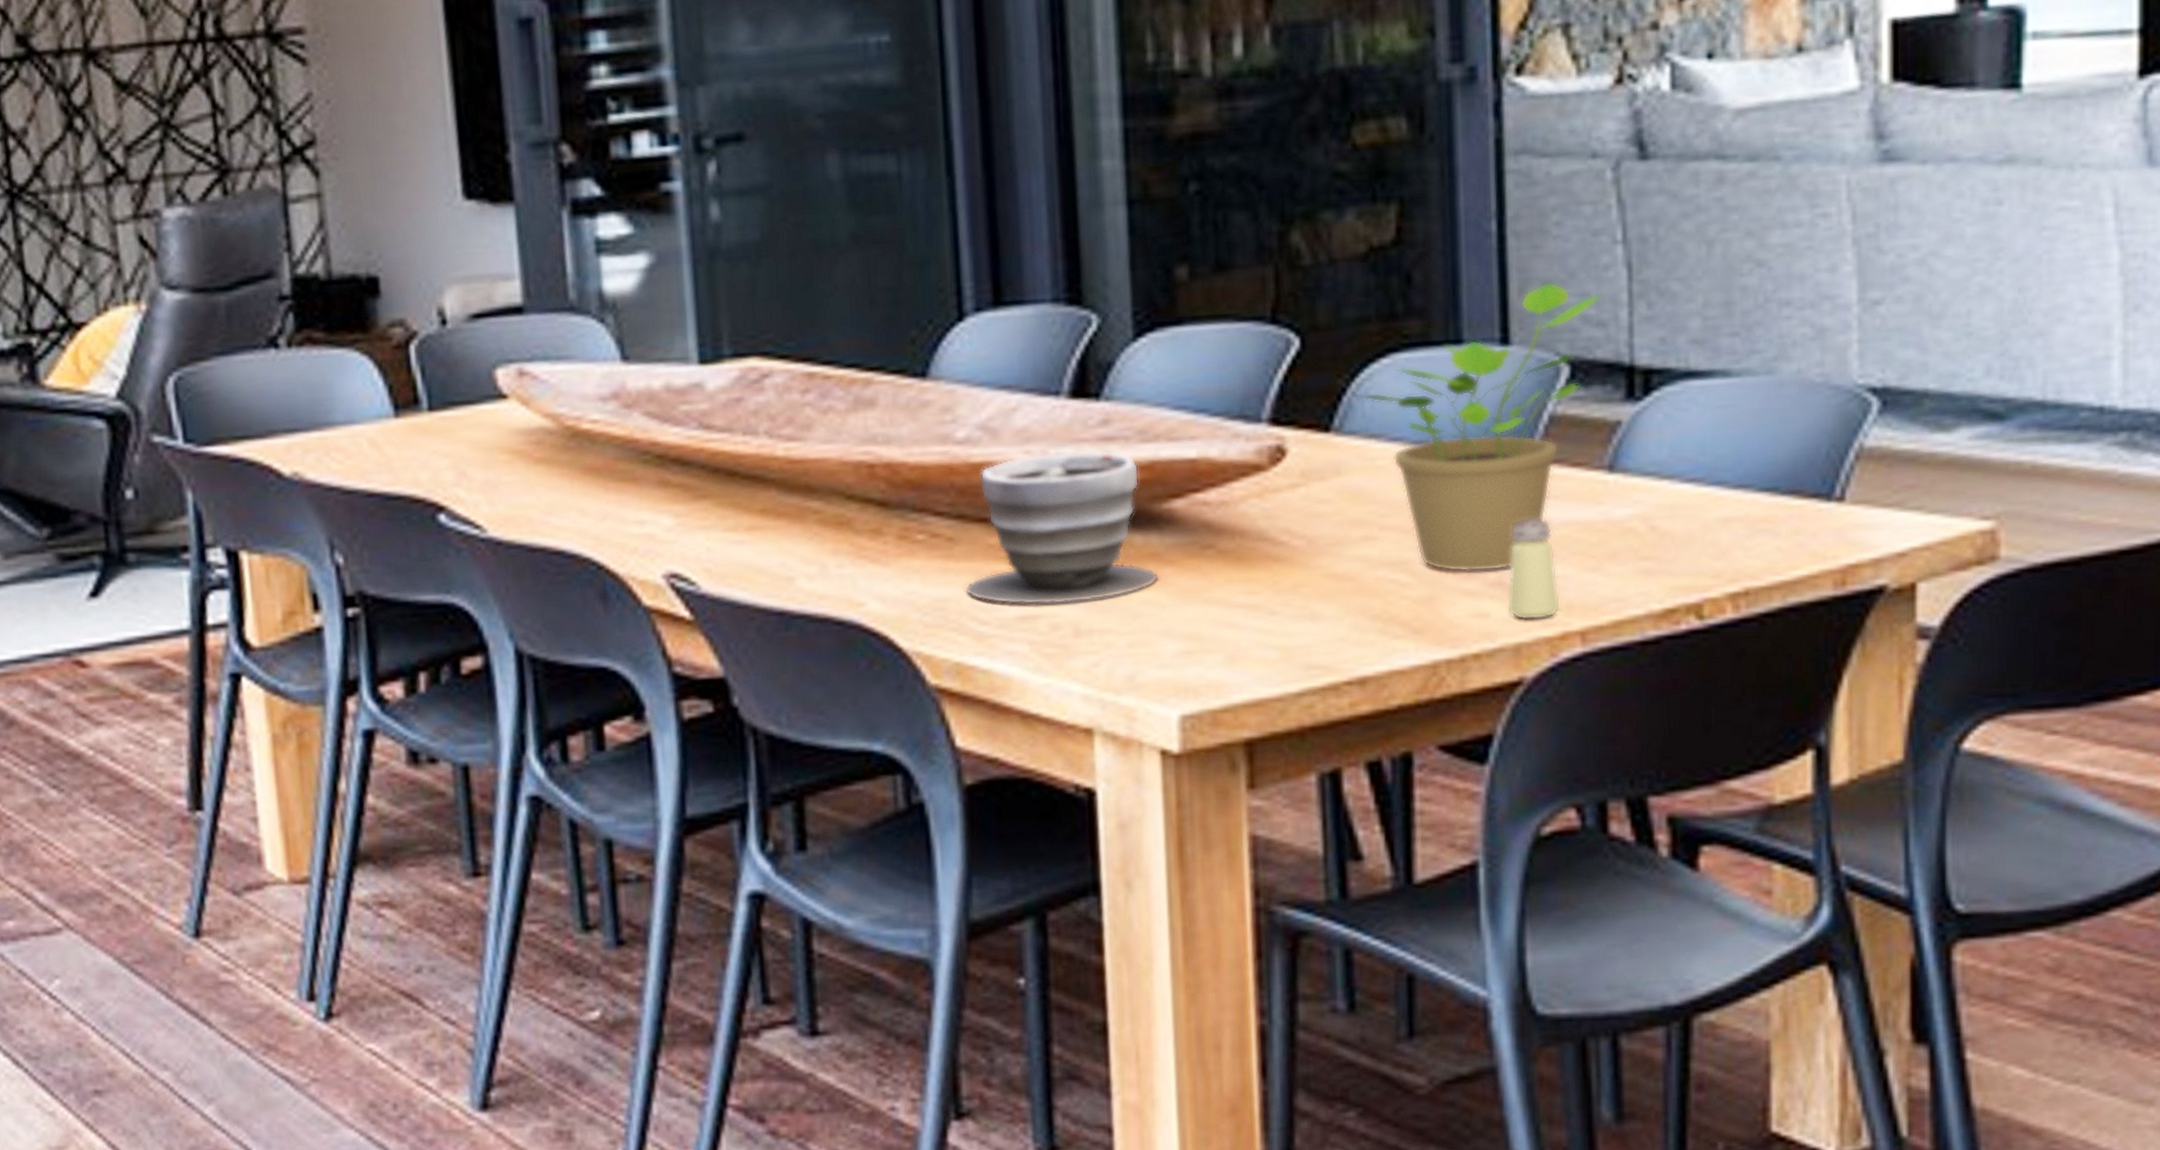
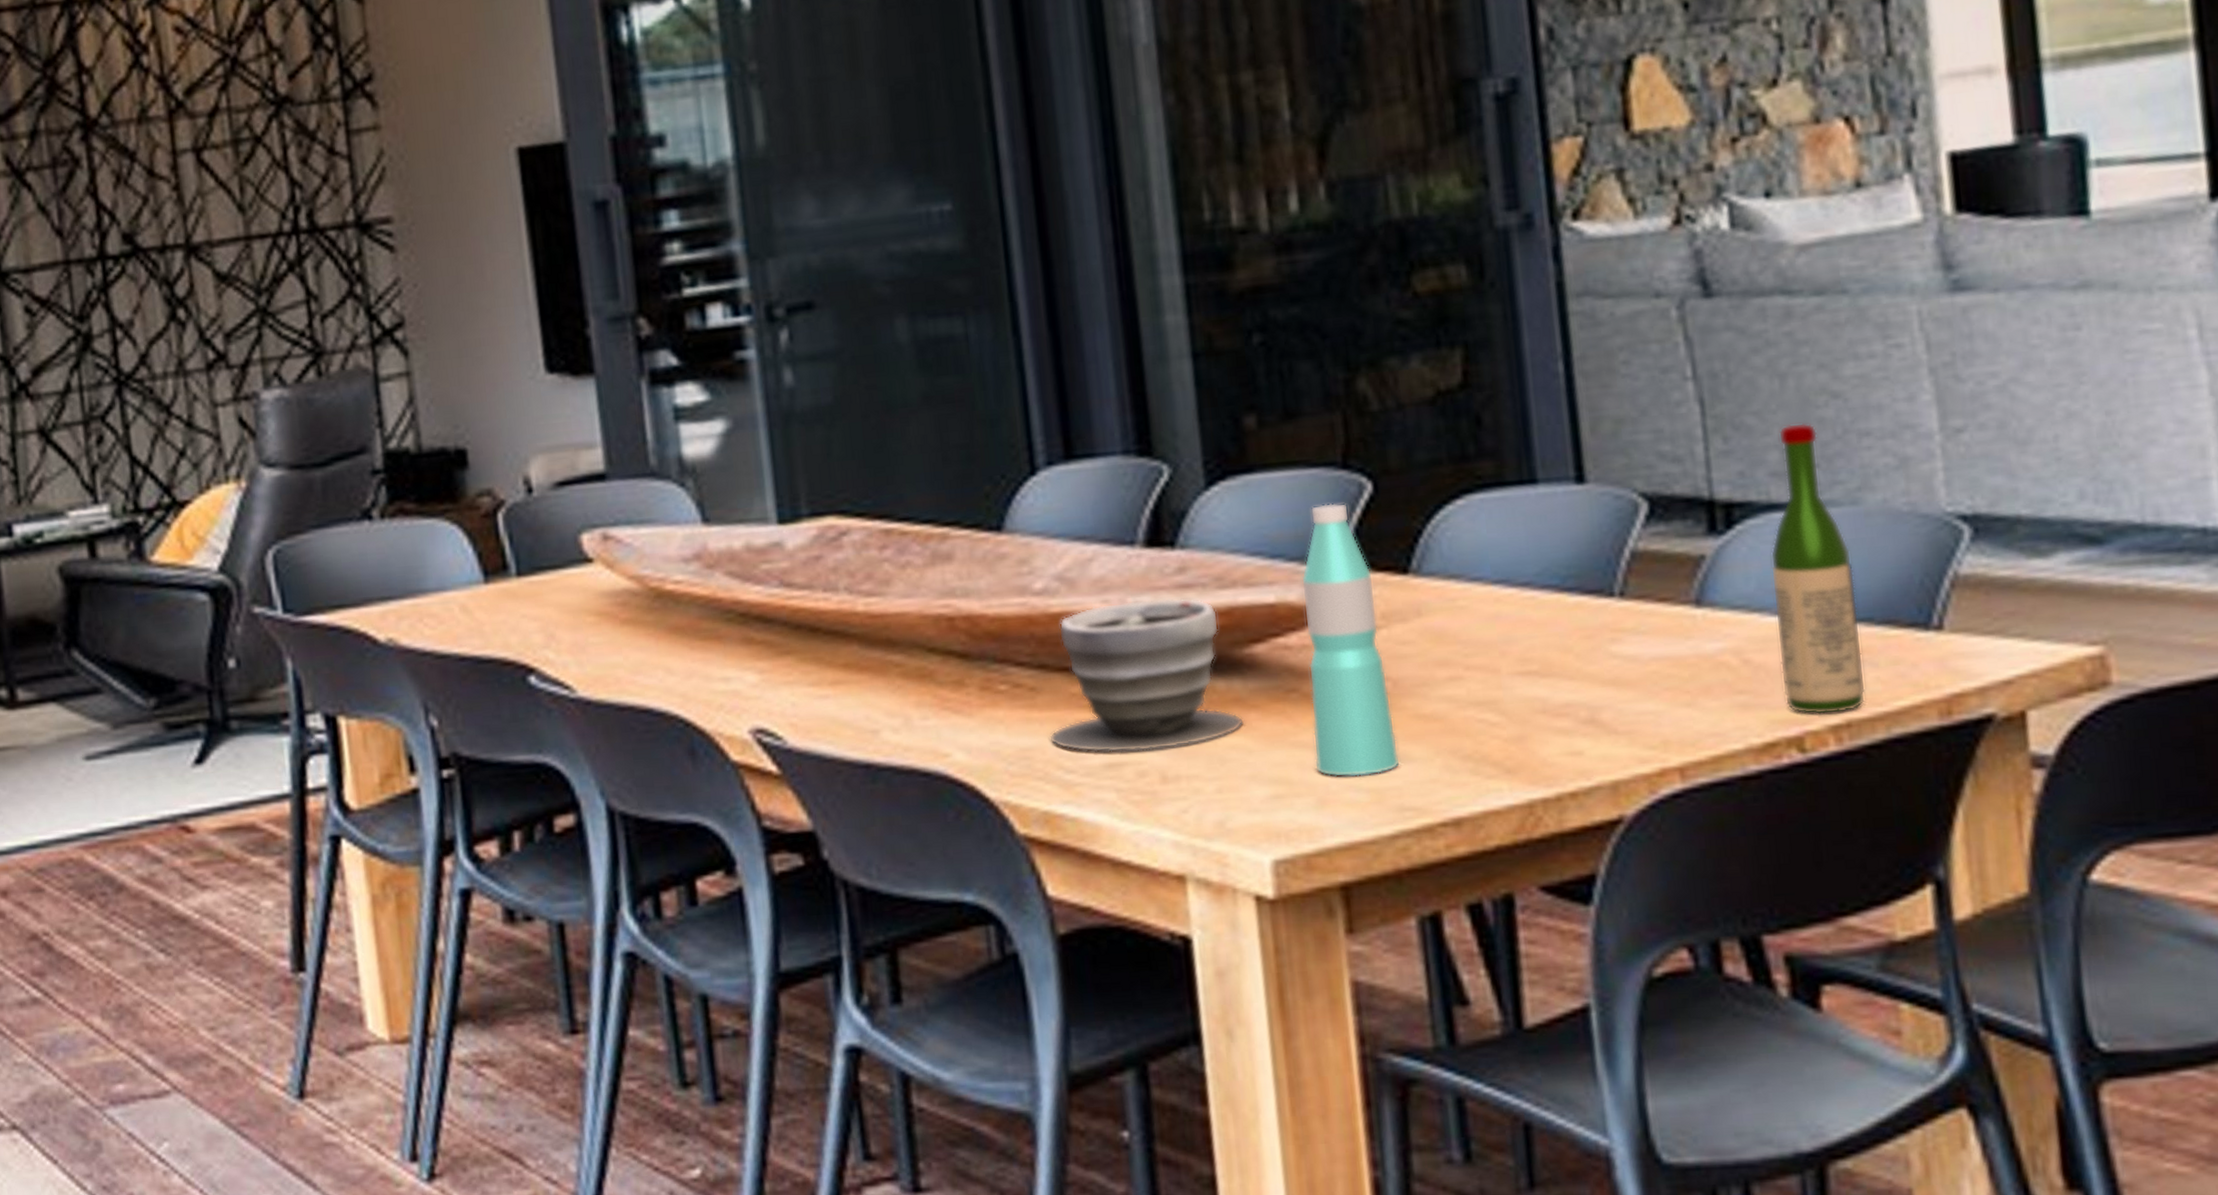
water bottle: none [1223,358,1310,635] -> present [1301,503,1400,778]
potted plant: present [1355,281,1608,573] -> none [1432,419,1682,711]
saltshaker: present [1507,518,1561,621] -> none [1600,654,1657,758]
wine bottle: none [1683,291,1765,582] -> present [1770,423,1866,715]

